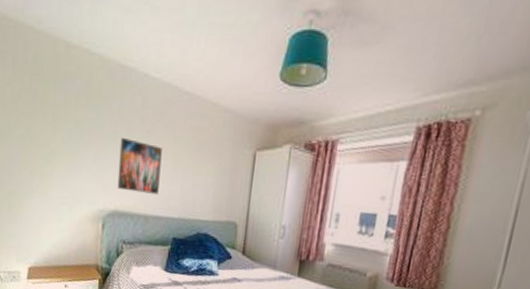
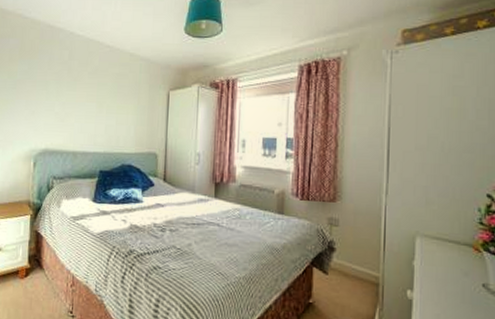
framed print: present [117,137,162,194] -> none [47,84,88,133]

